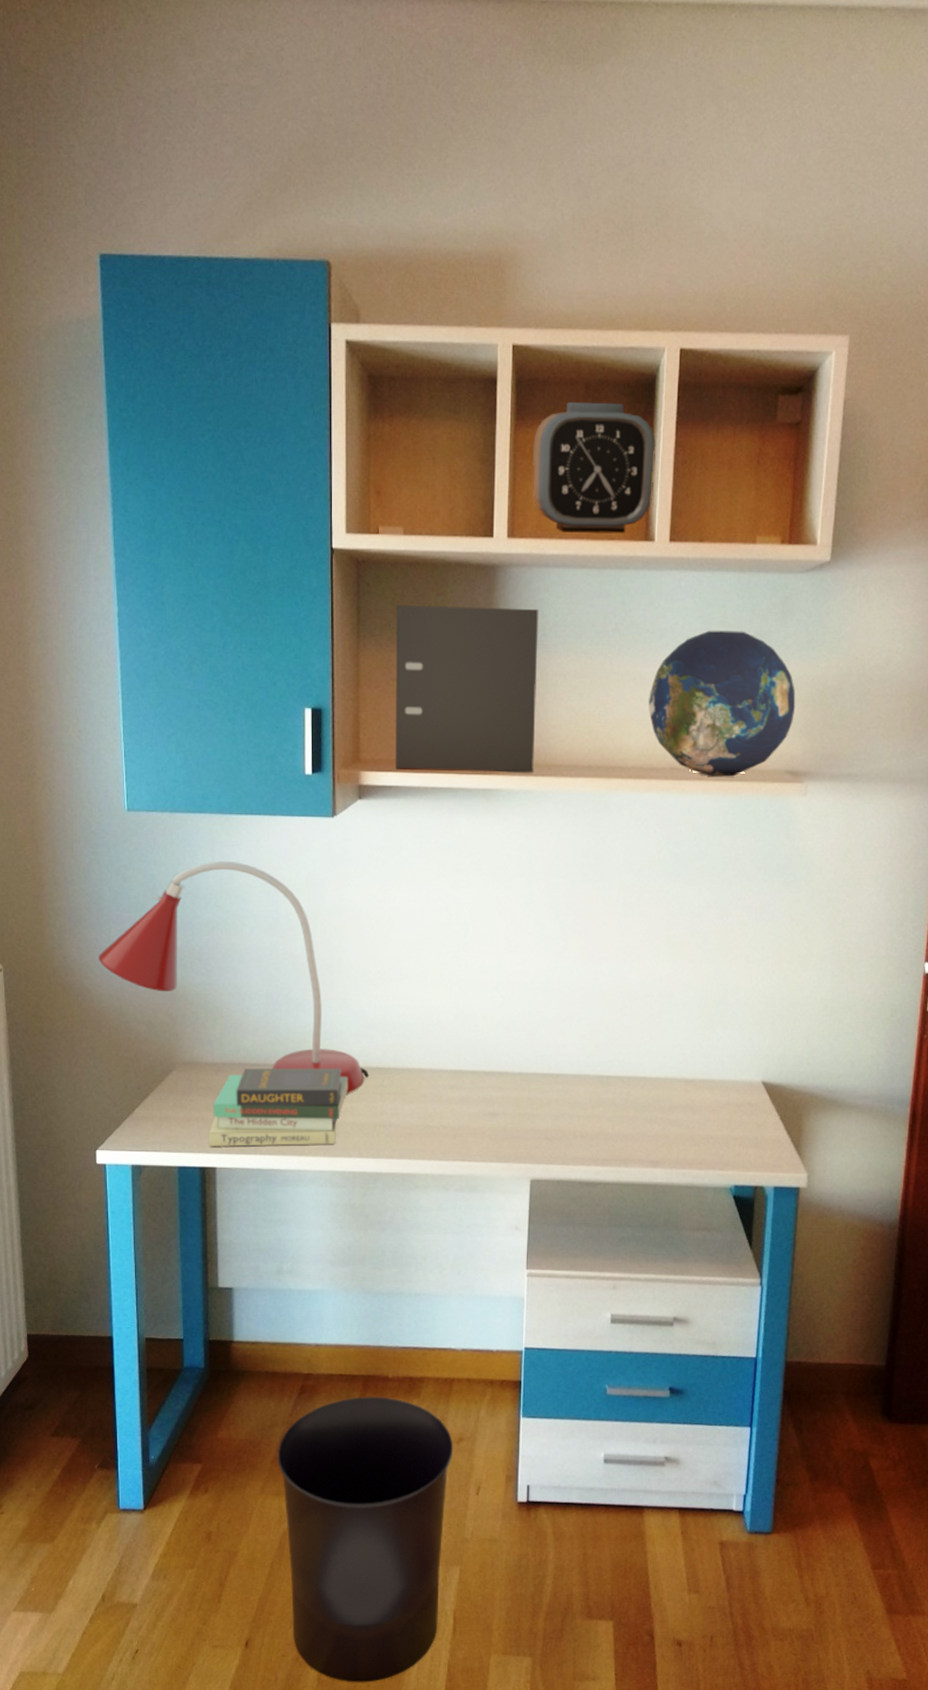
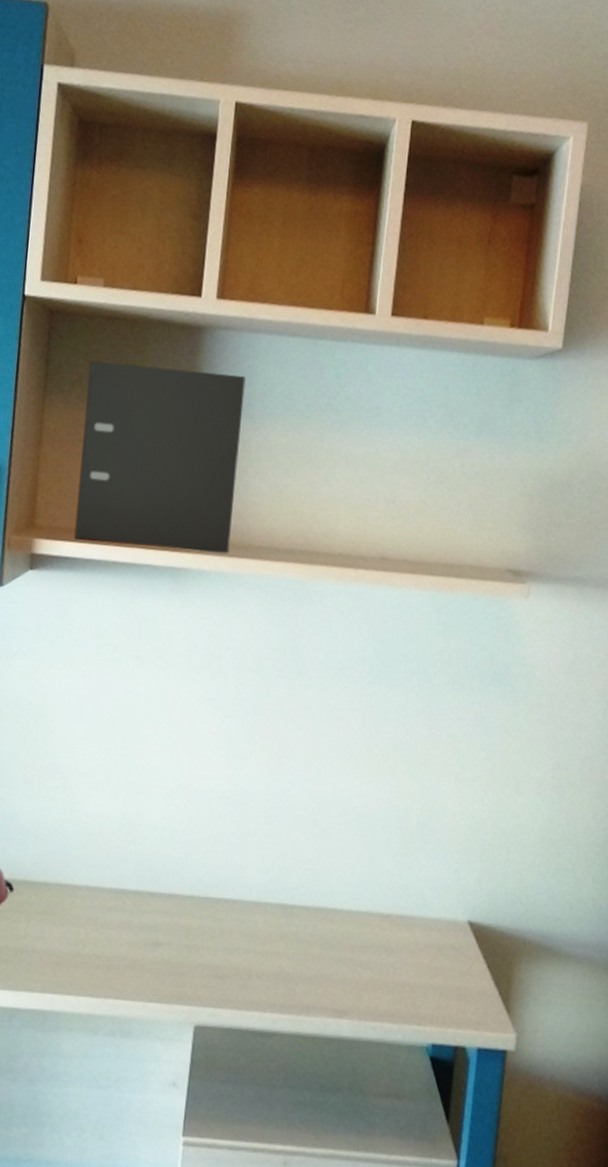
alarm clock: present [531,402,656,534] -> none [246,165,382,304]
globe: present [648,630,796,777] -> none [359,412,521,572]

